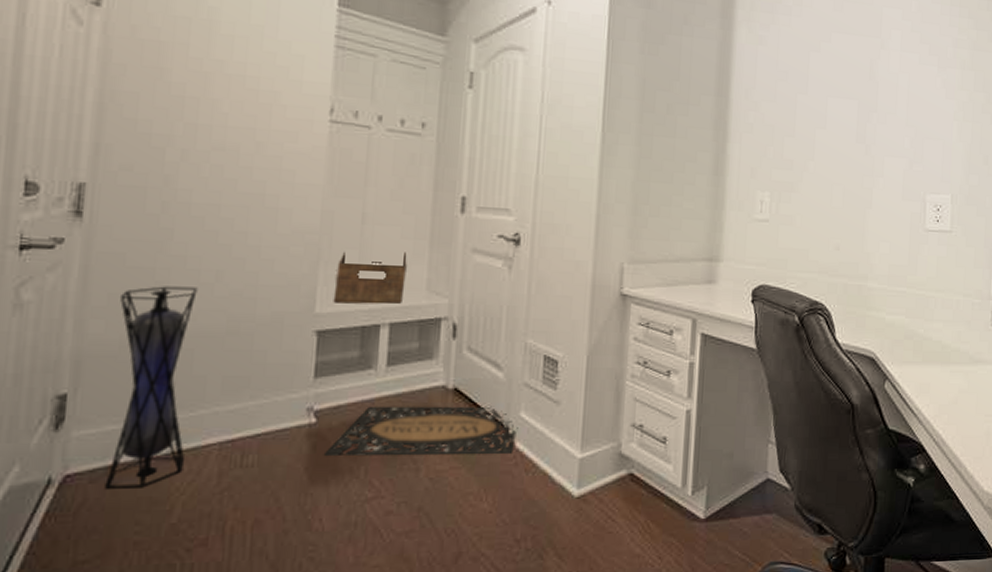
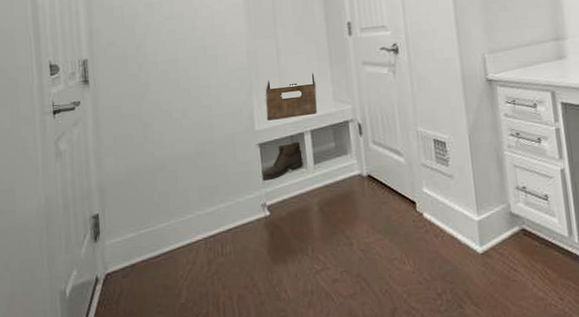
lantern: present [105,286,198,489] -> none [122,123,183,282]
boot: none [312,336,374,378] -> present [260,142,303,180]
doormat: present [325,406,518,457] -> none [280,187,424,240]

